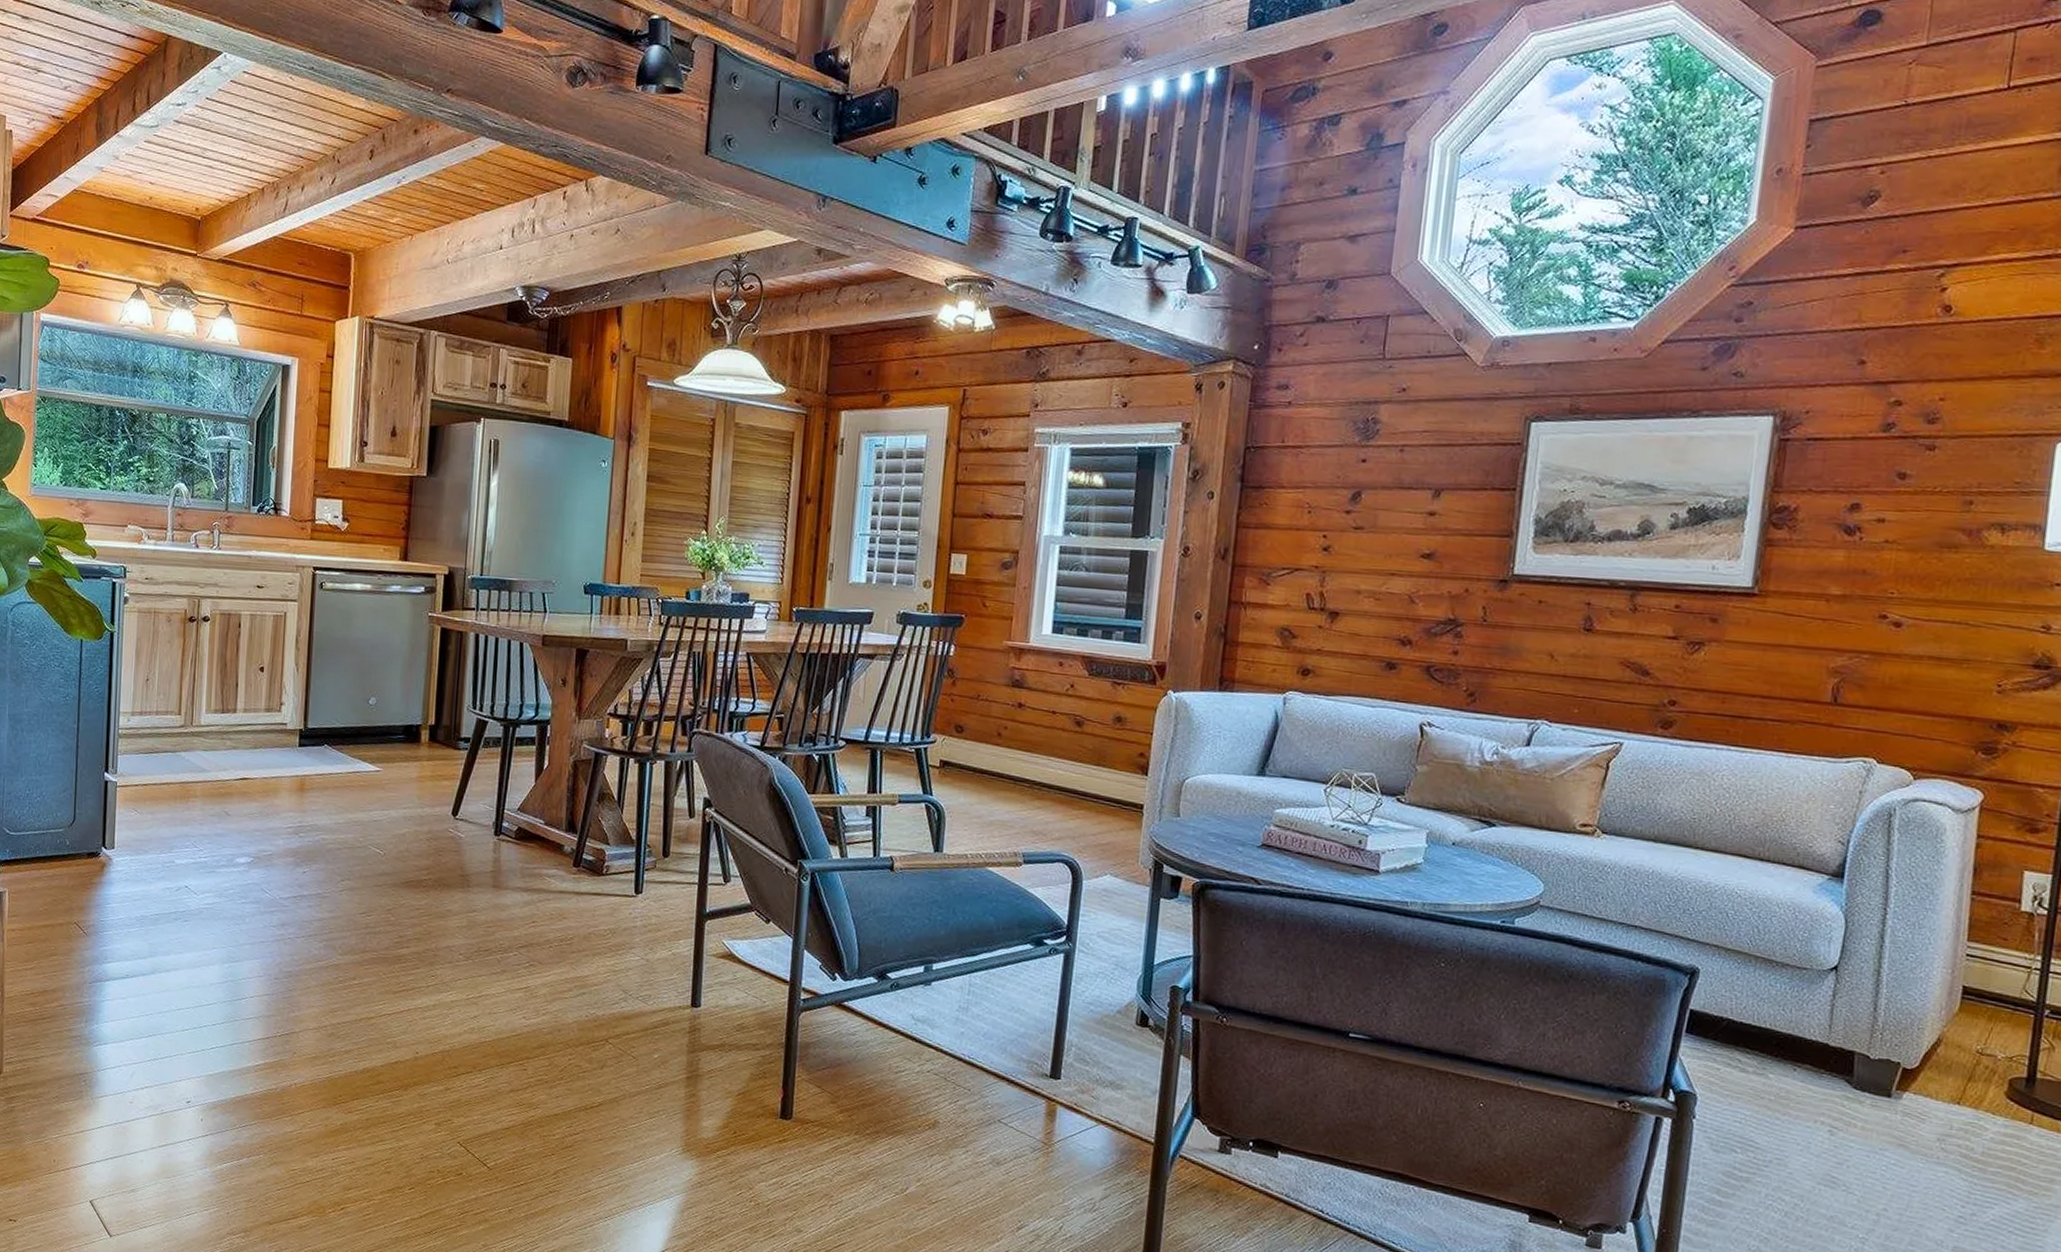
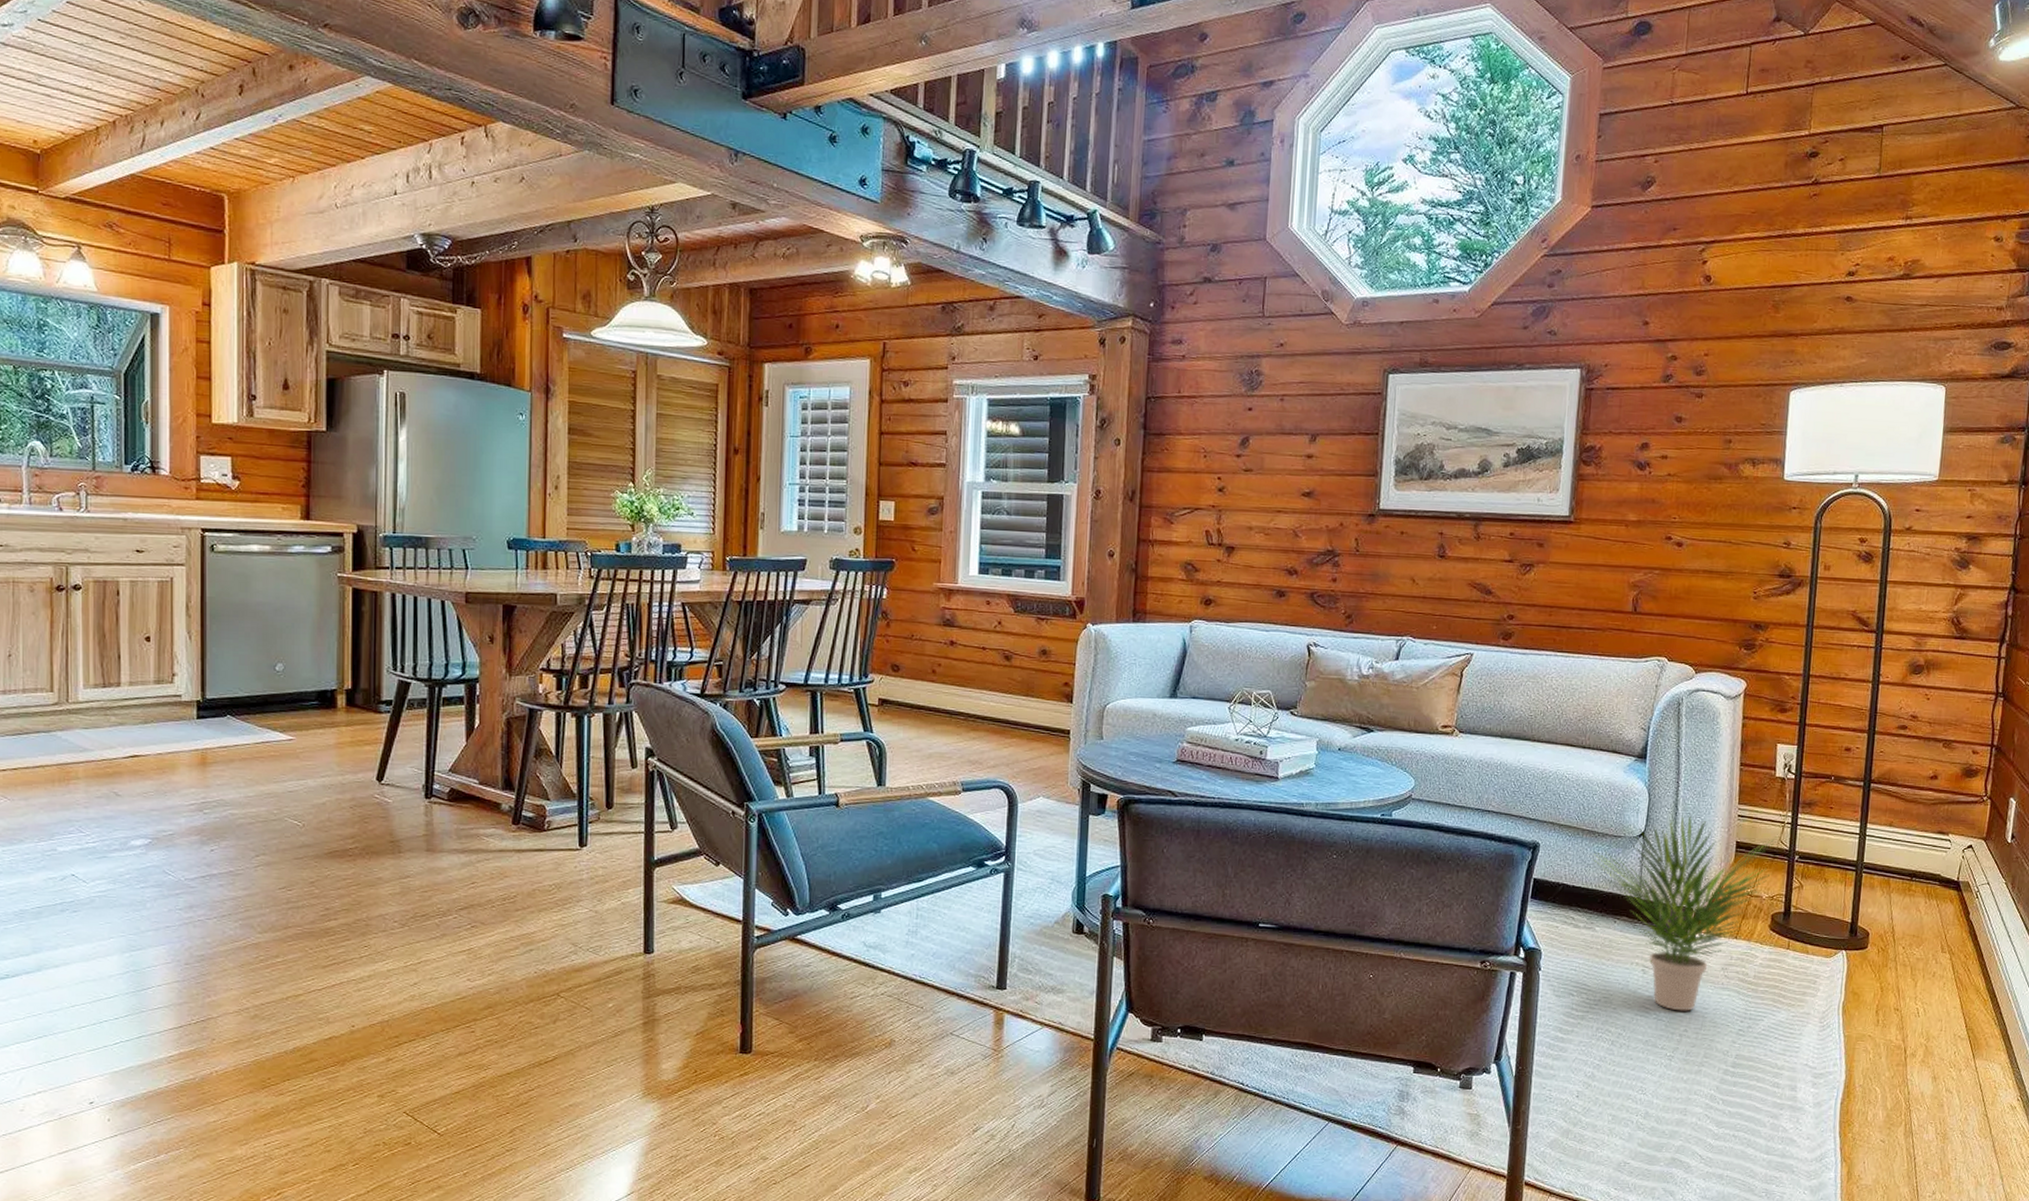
potted plant: none [1768,950,2021,1187] -> present [1593,815,1778,1011]

